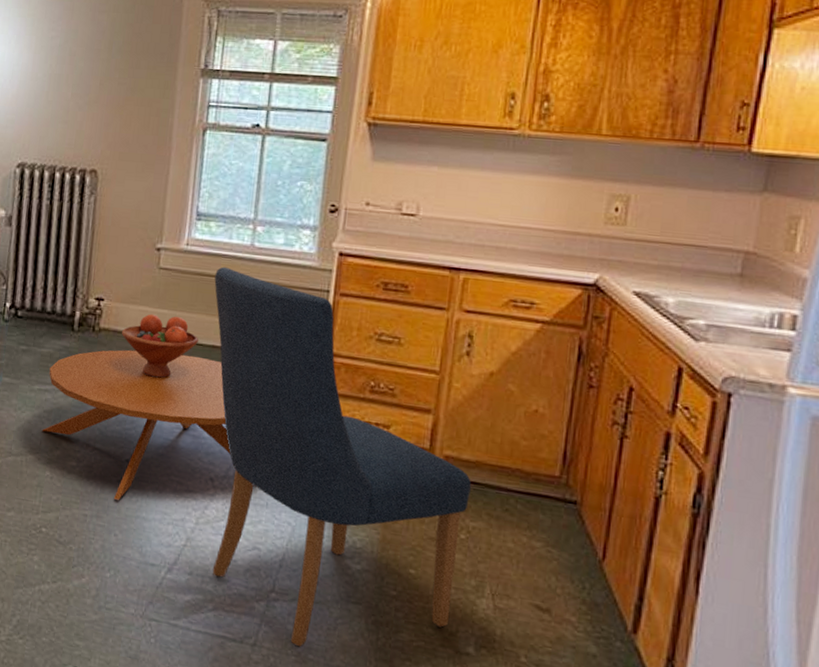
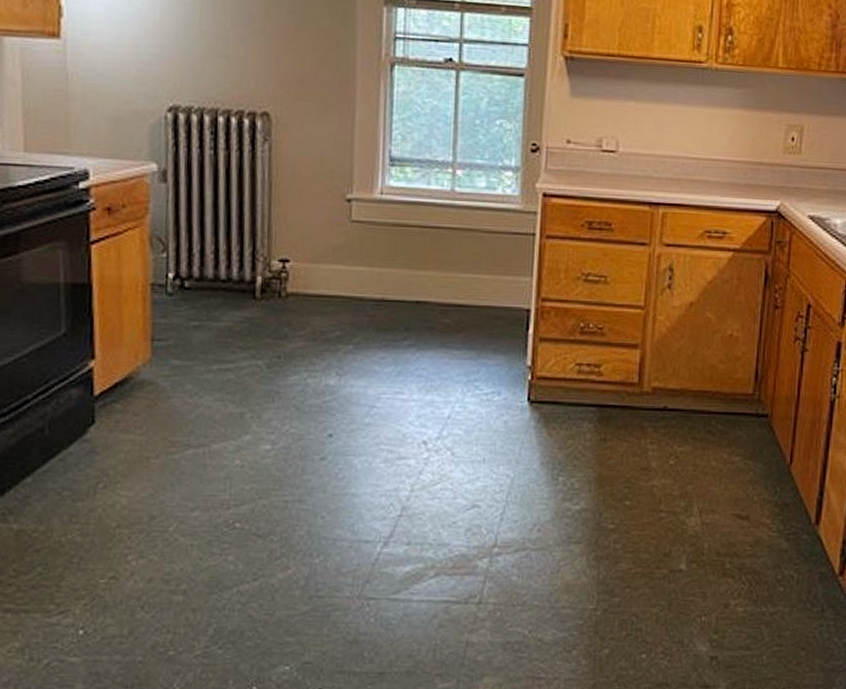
coffee table: present [42,349,231,500] -> none [227,313,443,479]
fruit bowl: present [121,314,199,378] -> none [312,272,402,342]
chair: present [212,267,471,647] -> none [414,215,677,596]

